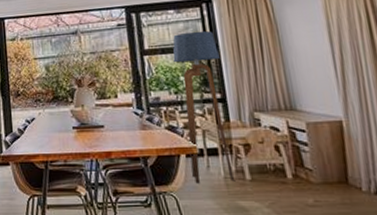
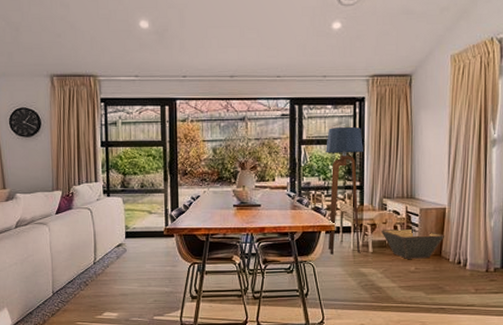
basket: none [257,148,349,188] -> present [380,228,445,259]

